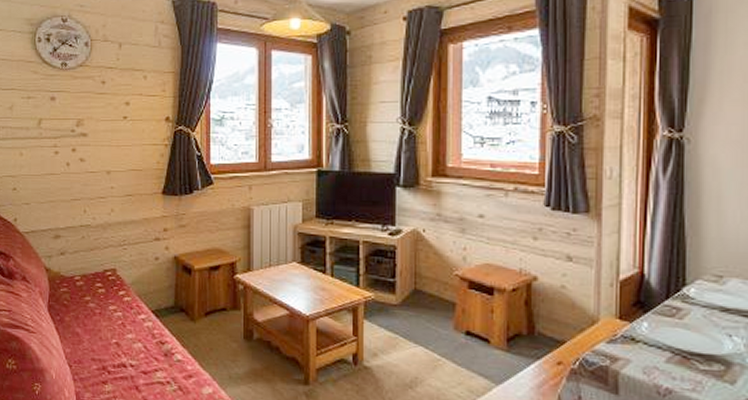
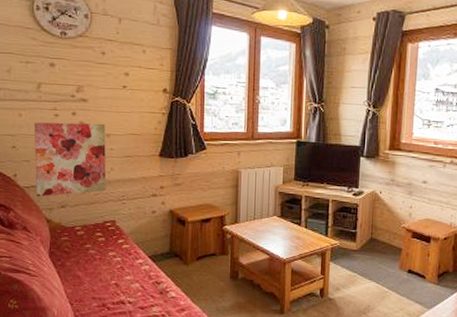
wall art: none [35,159,106,243] -> present [34,122,106,197]

